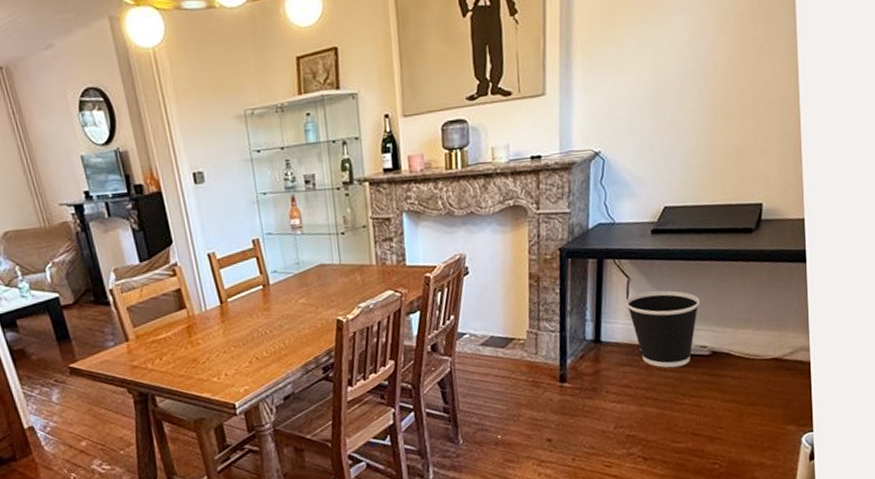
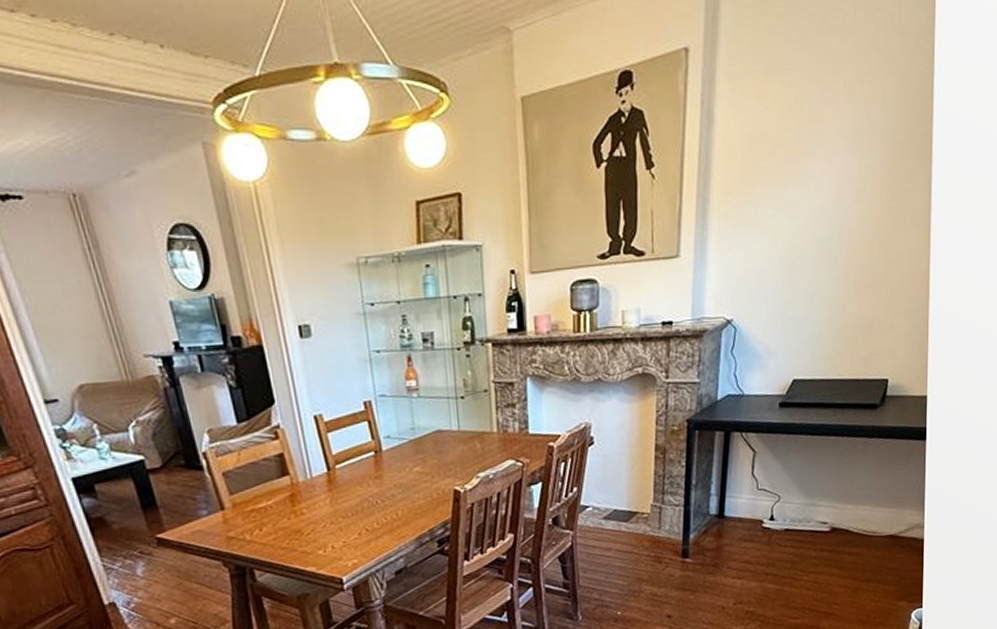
wastebasket: present [625,290,701,368] -> none [750,465,823,544]

